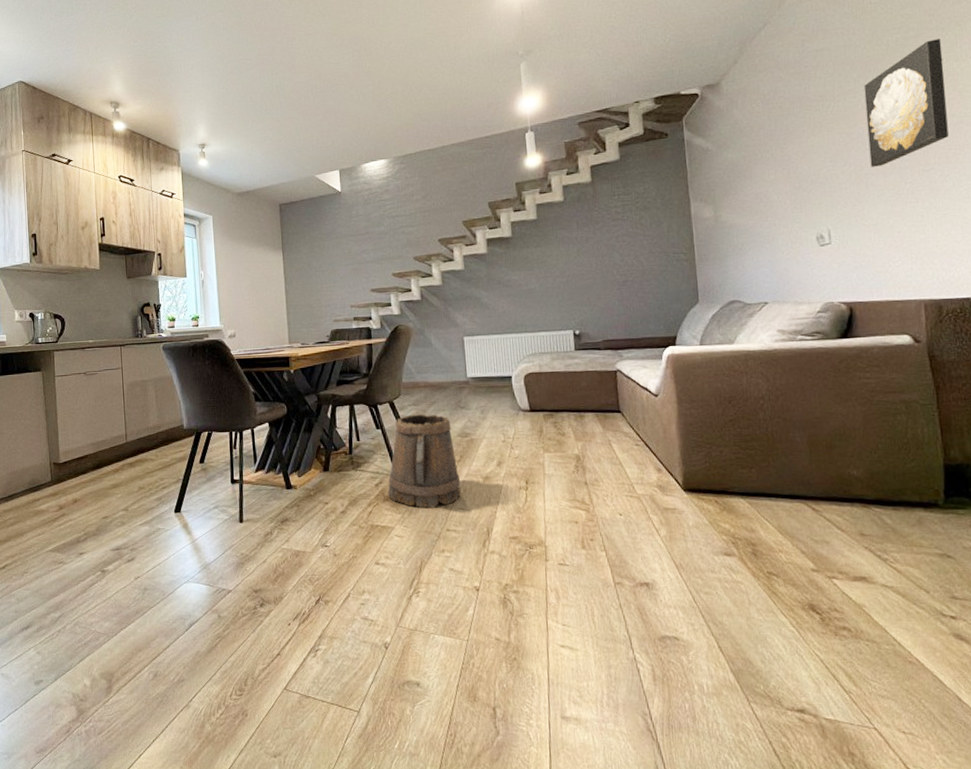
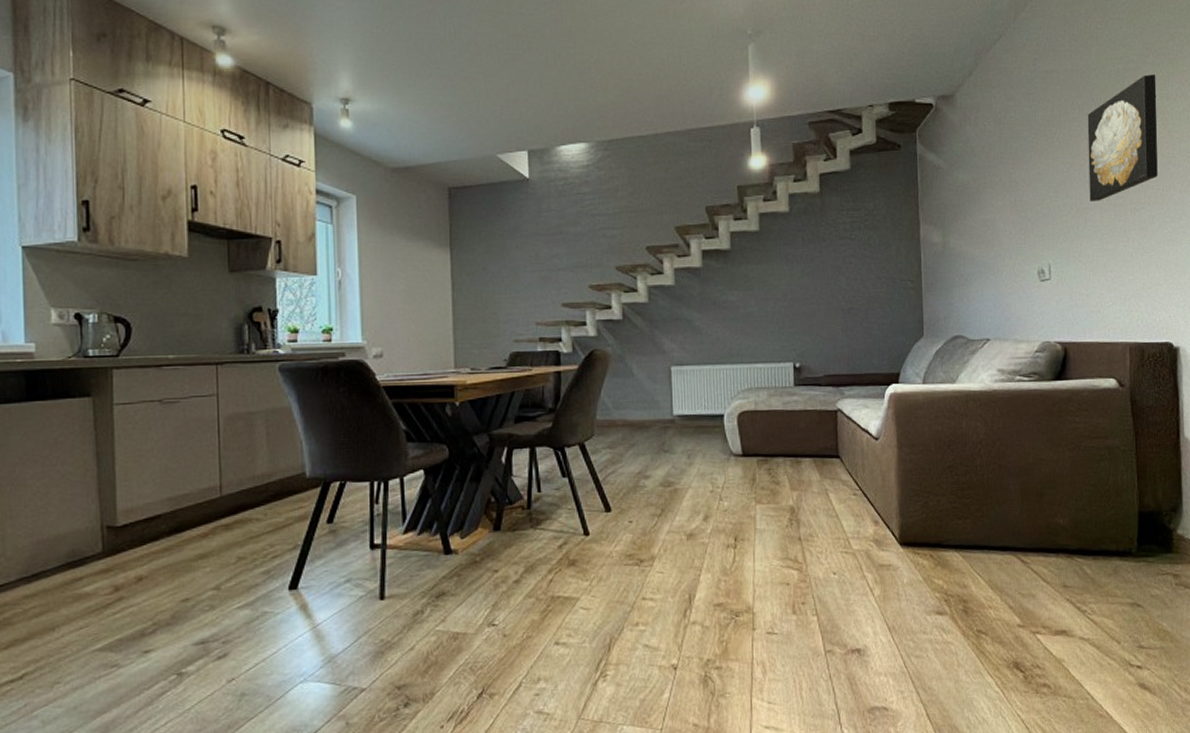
bucket: present [388,414,461,509] -> none [574,459,661,574]

